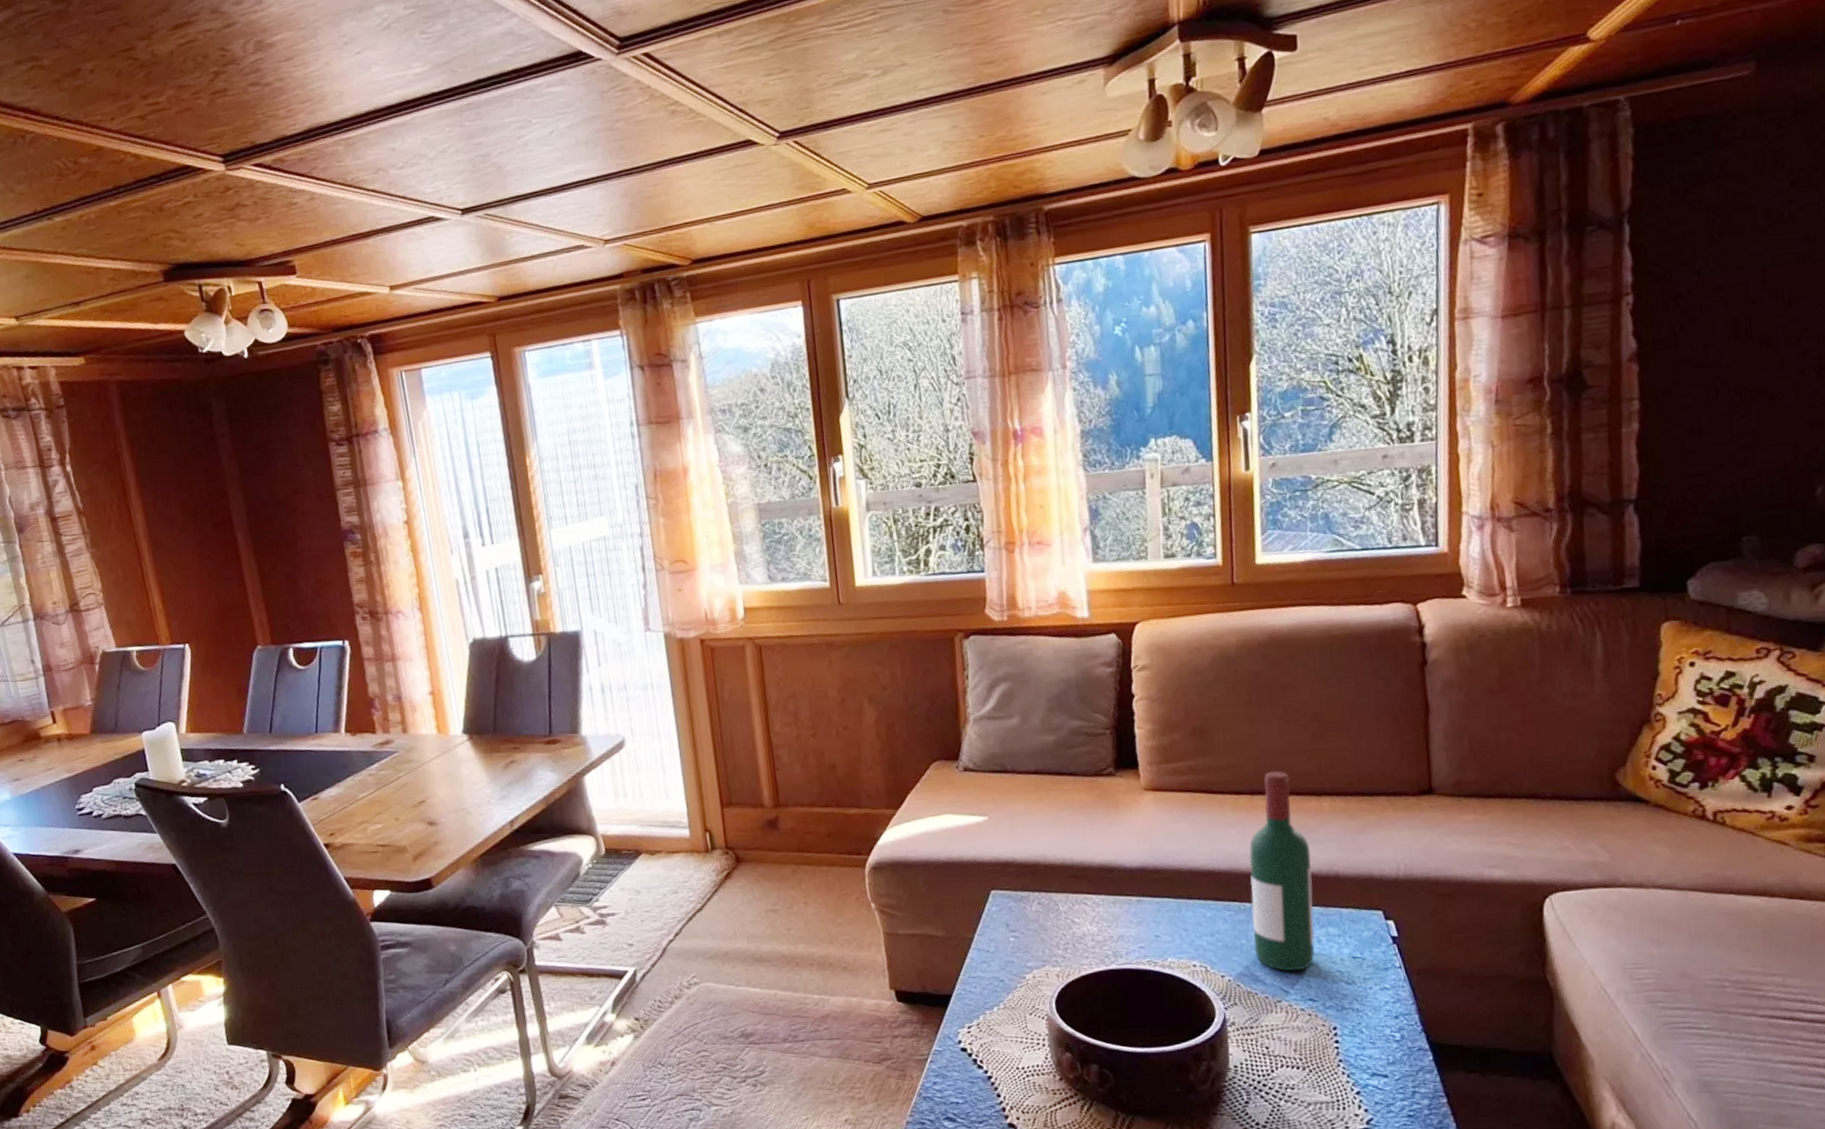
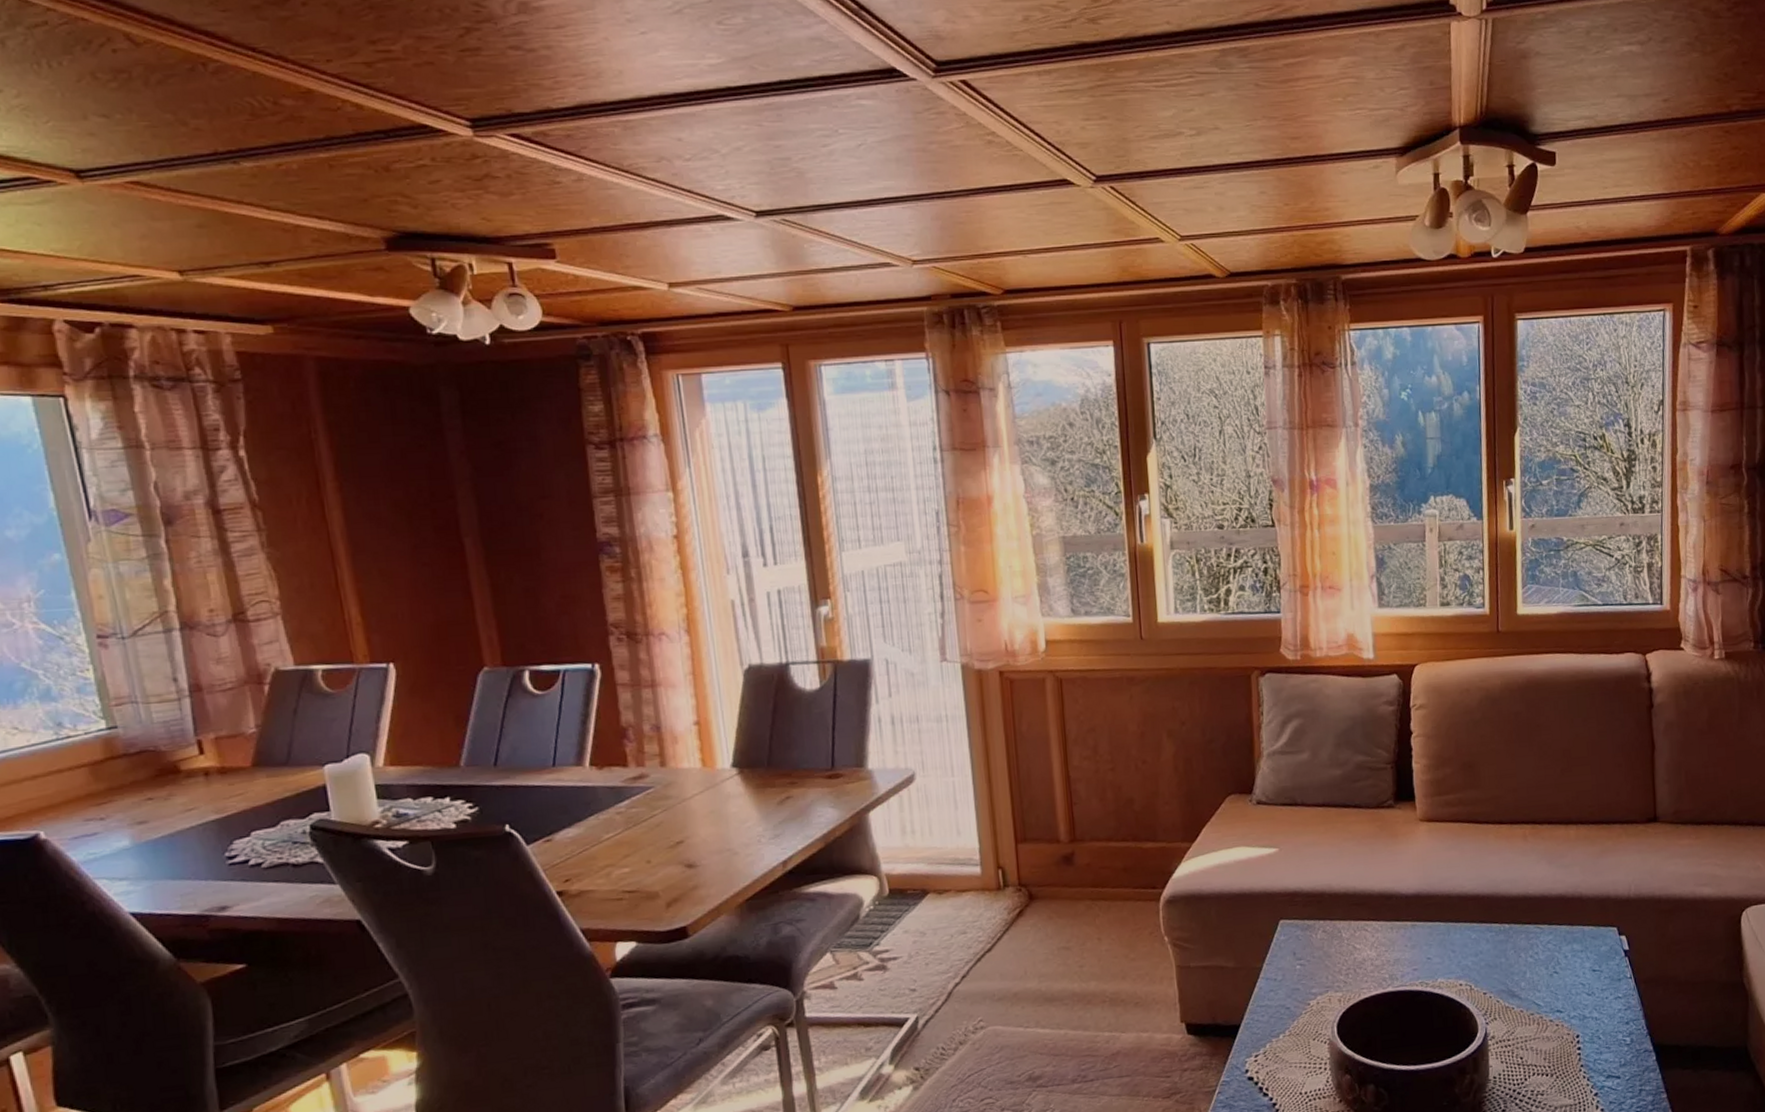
wine bottle: present [1249,771,1315,972] -> none [1508,802,1562,986]

